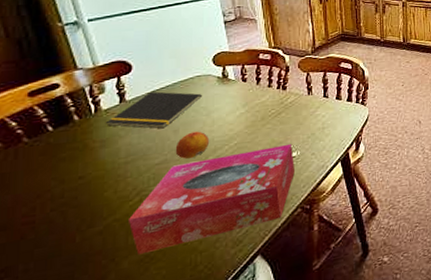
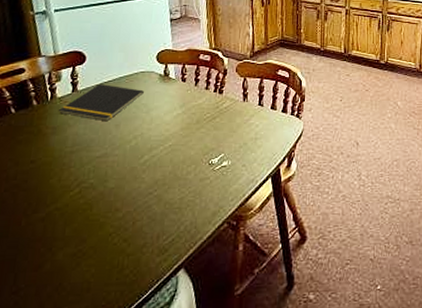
tissue box: present [129,143,295,256] -> none [67,151,225,249]
fruit: present [175,131,209,159] -> none [115,128,146,155]

